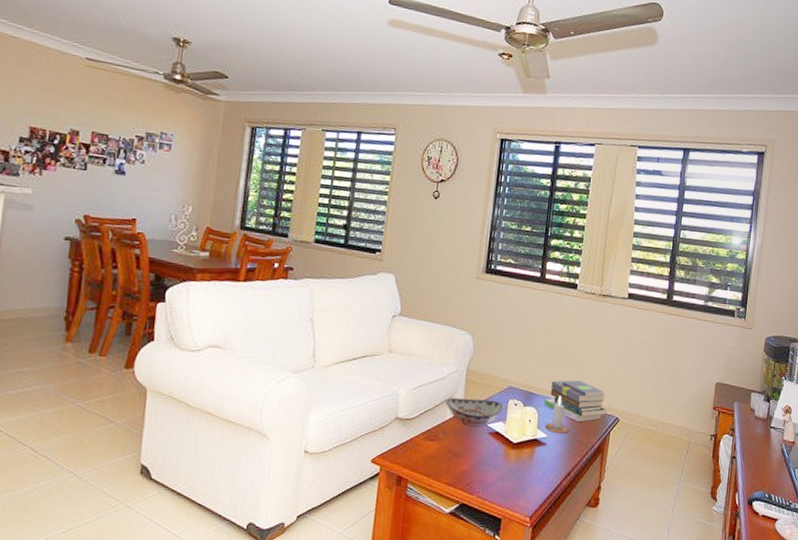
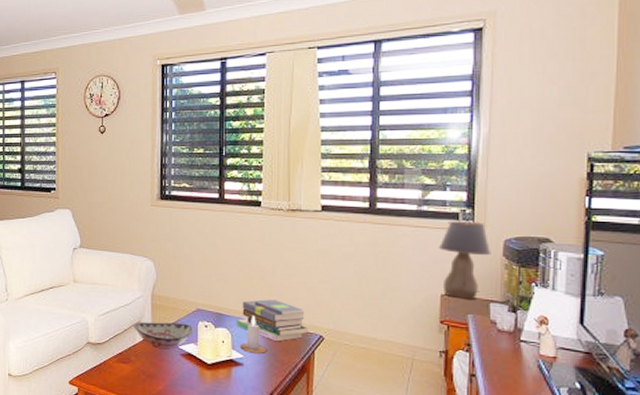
table lamp: none [717,317,756,389] -> present [438,221,491,299]

